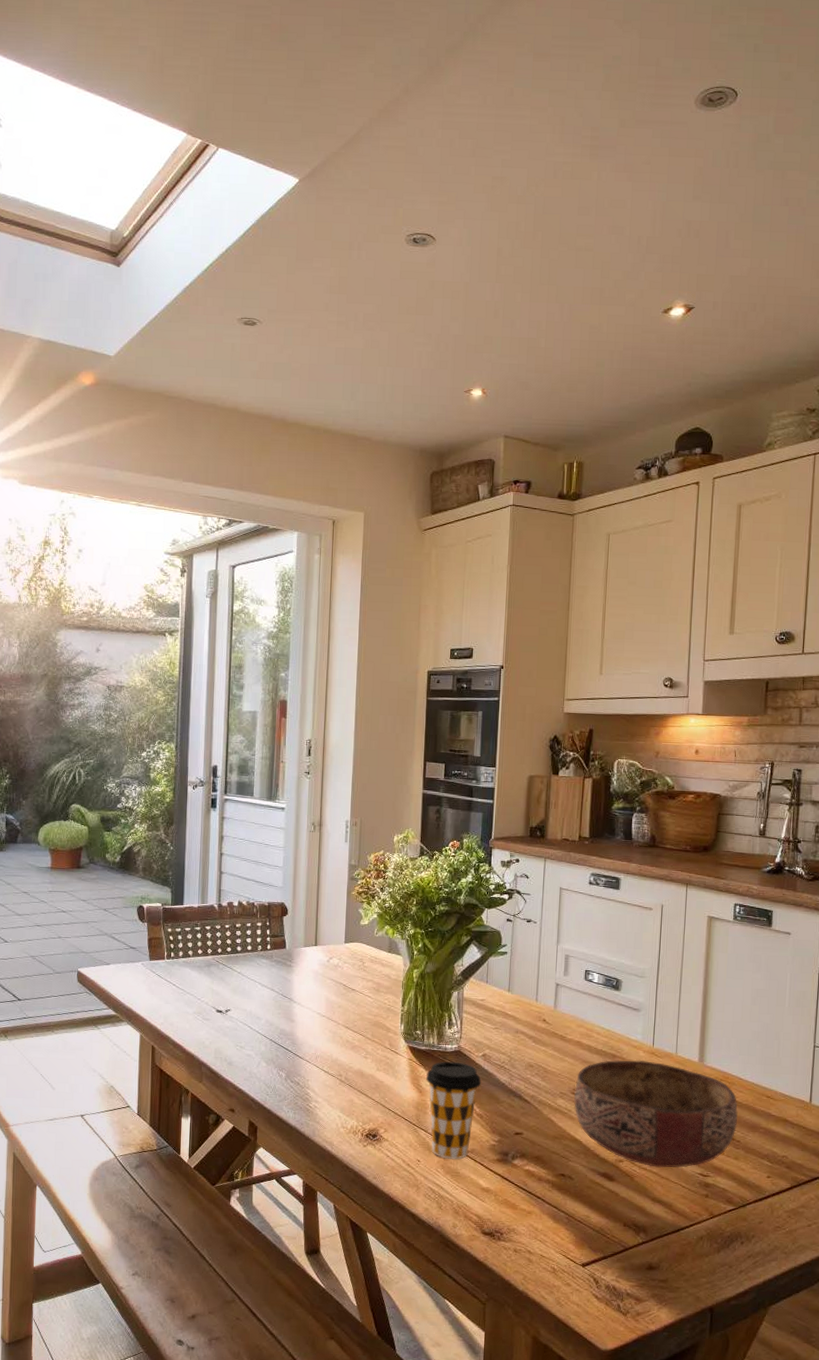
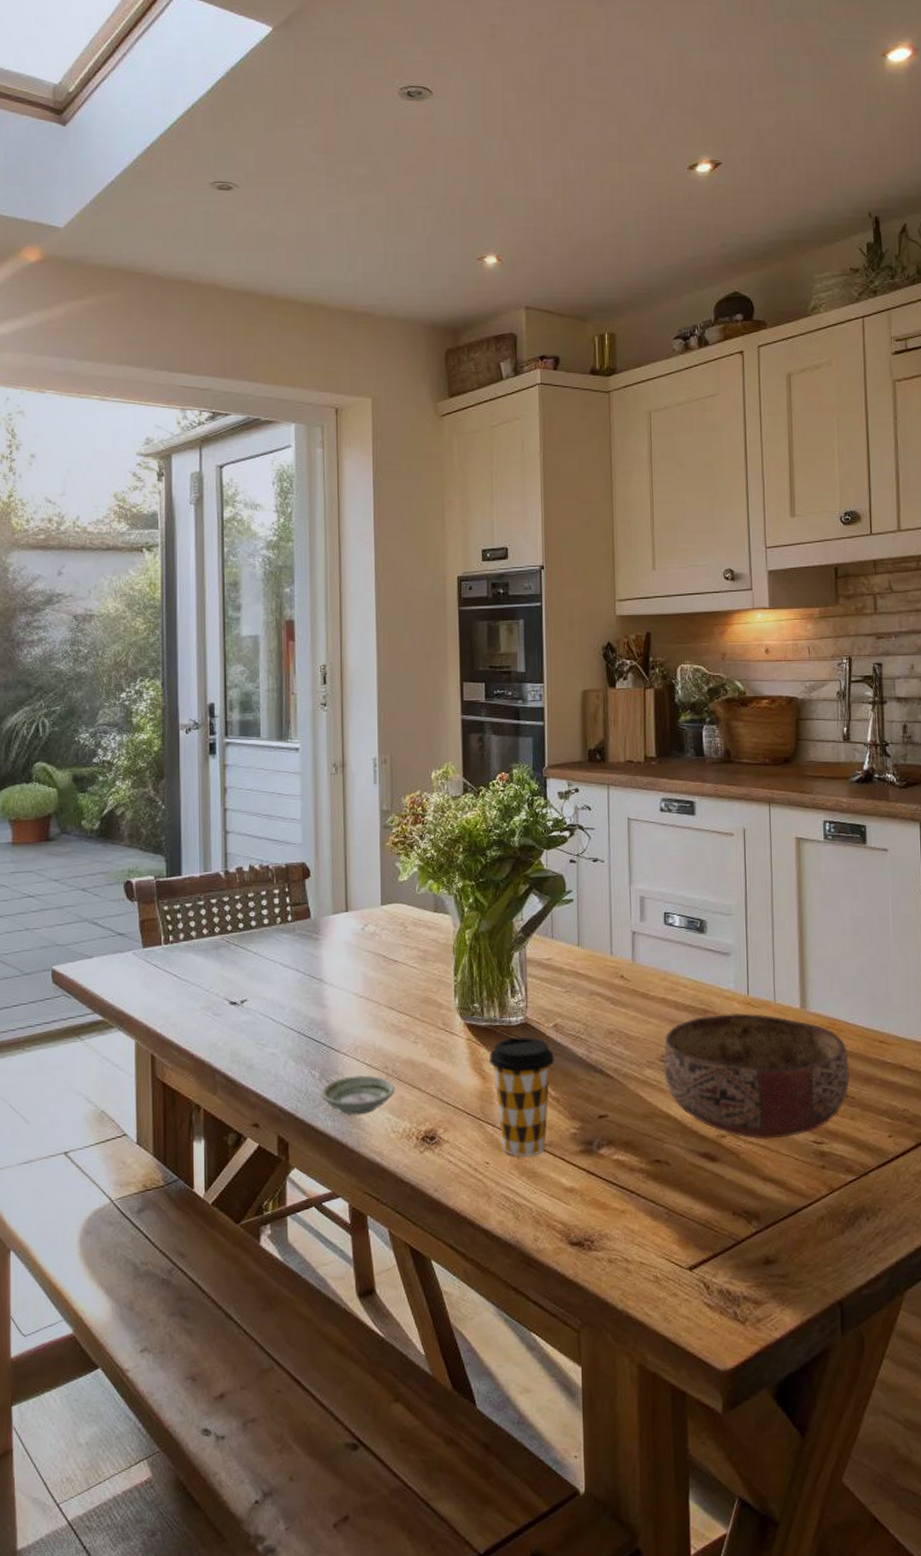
saucer: none [285,1078,346,1111] -> present [321,1074,395,1115]

